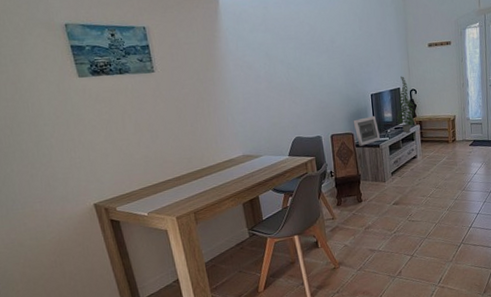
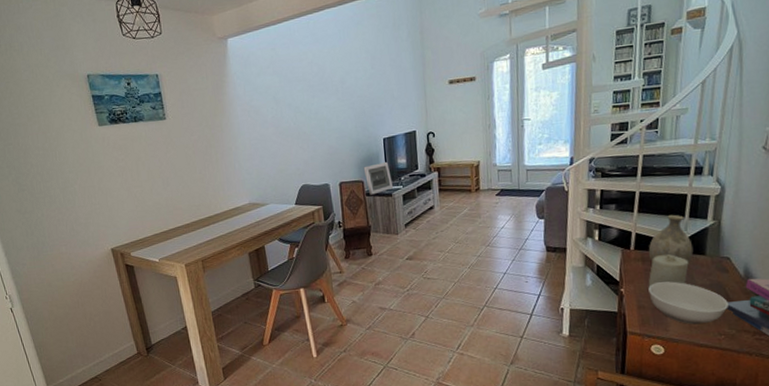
plant: present [397,76,417,133] -> none [412,117,434,180]

